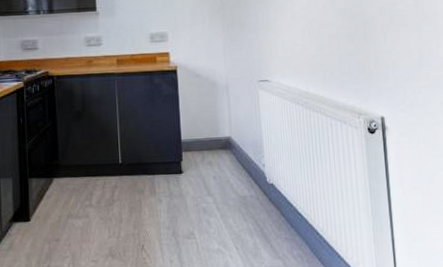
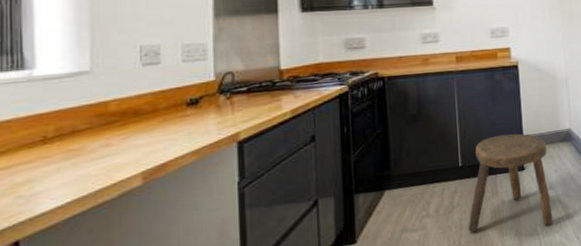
stool: none [127,137,211,232] -> present [468,133,553,233]

